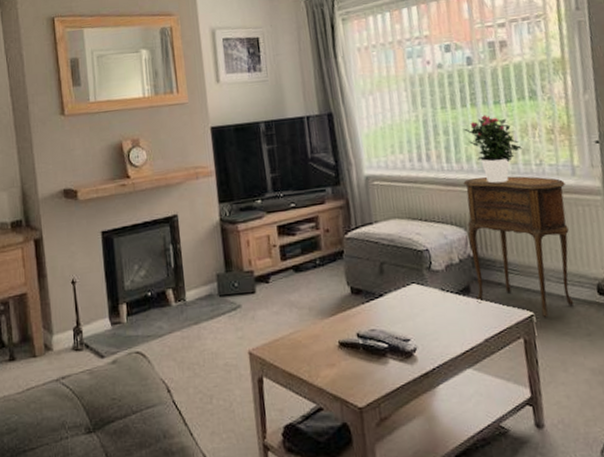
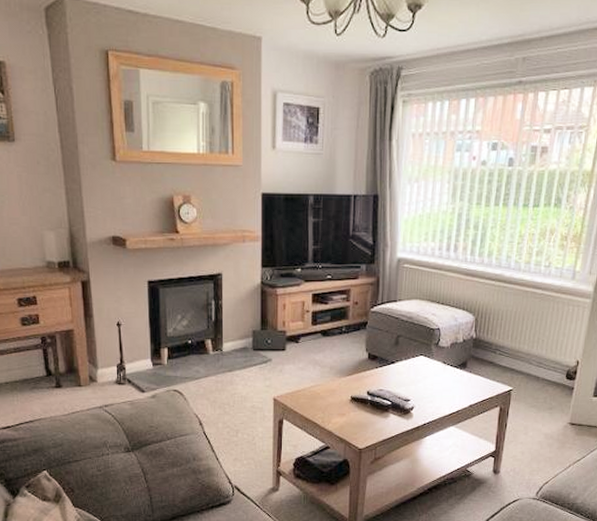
potted flower: present [462,115,522,184] -> none [491,216,537,279]
side table: present [463,176,574,318] -> none [470,272,564,393]

